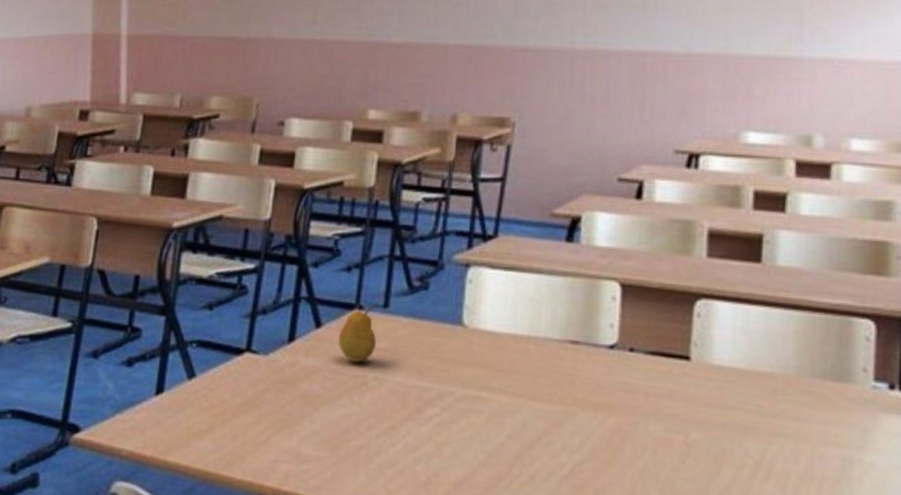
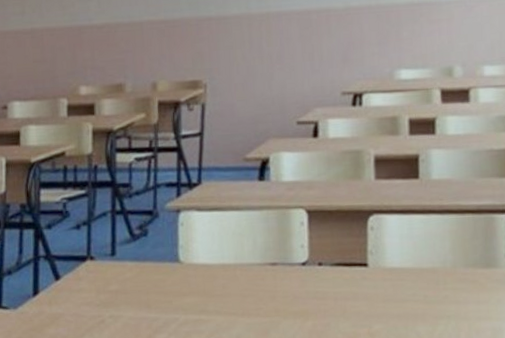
fruit: present [338,303,377,363] -> none [75,253,109,306]

